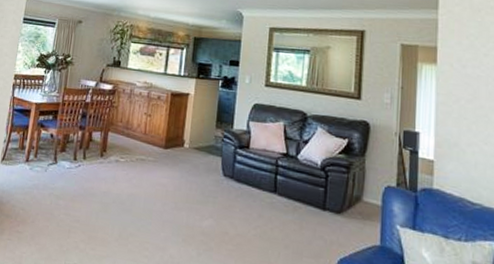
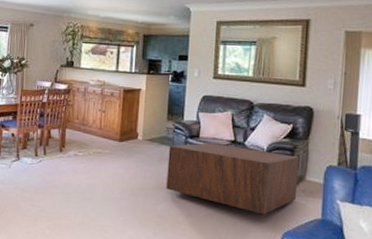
coffee table: none [212,154,356,238] -> present [166,143,300,215]

